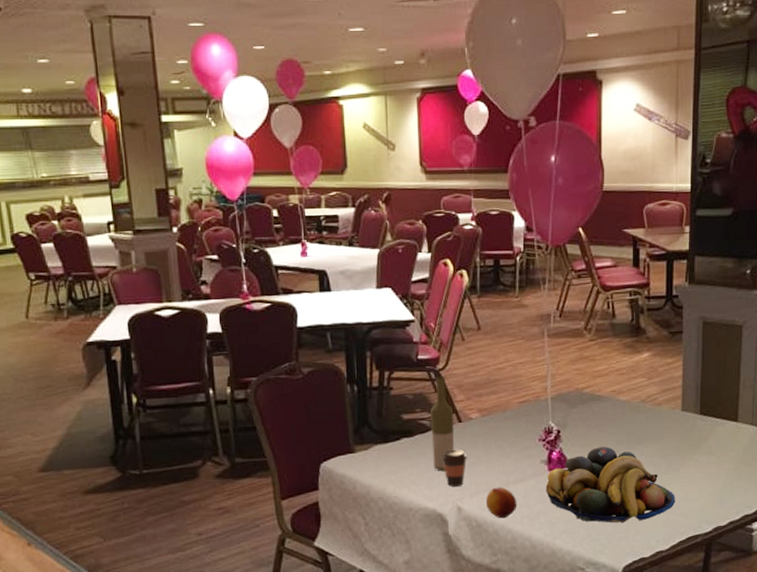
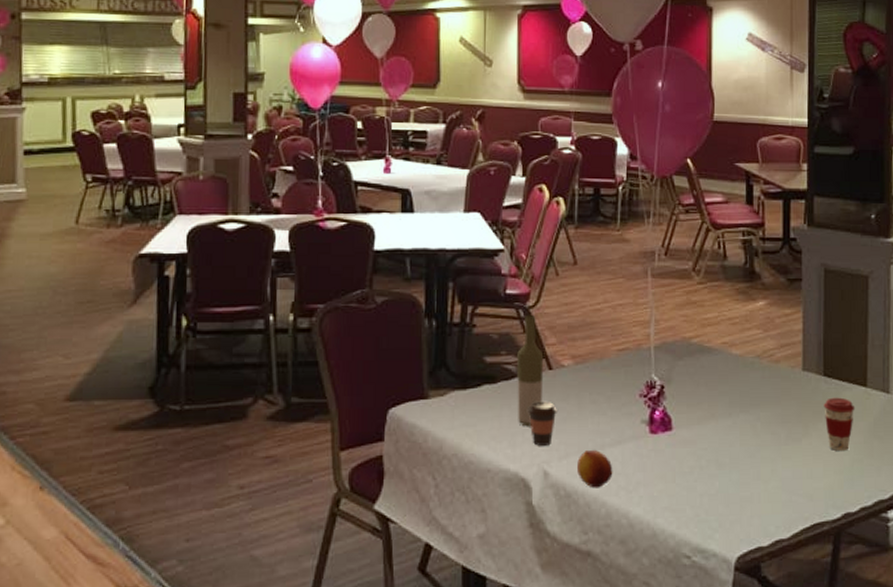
fruit bowl: present [545,446,676,523] -> none [646,408,797,502]
coffee cup: none [699,432,727,477] -> present [824,397,855,452]

